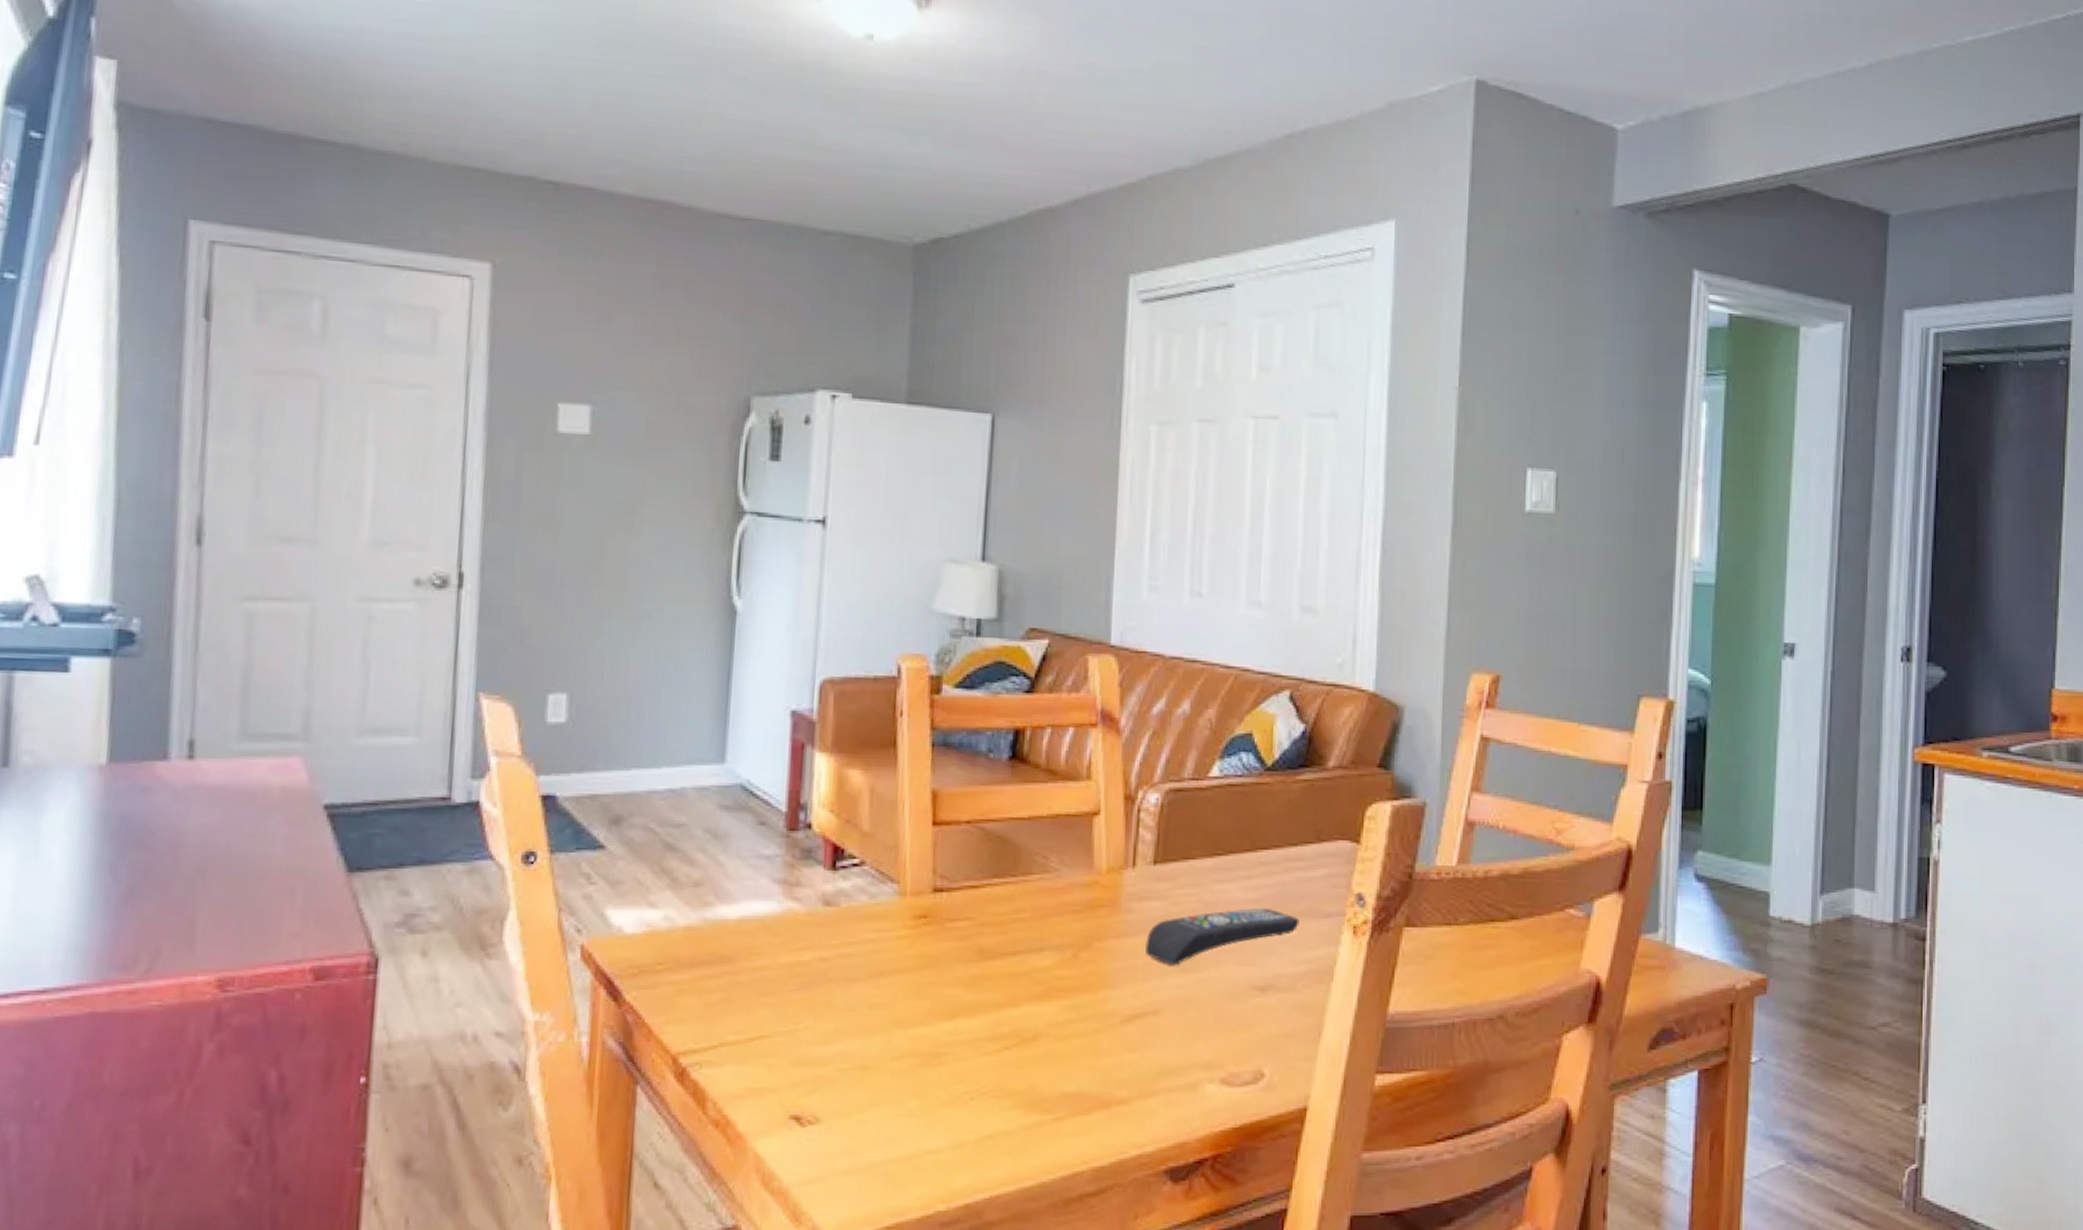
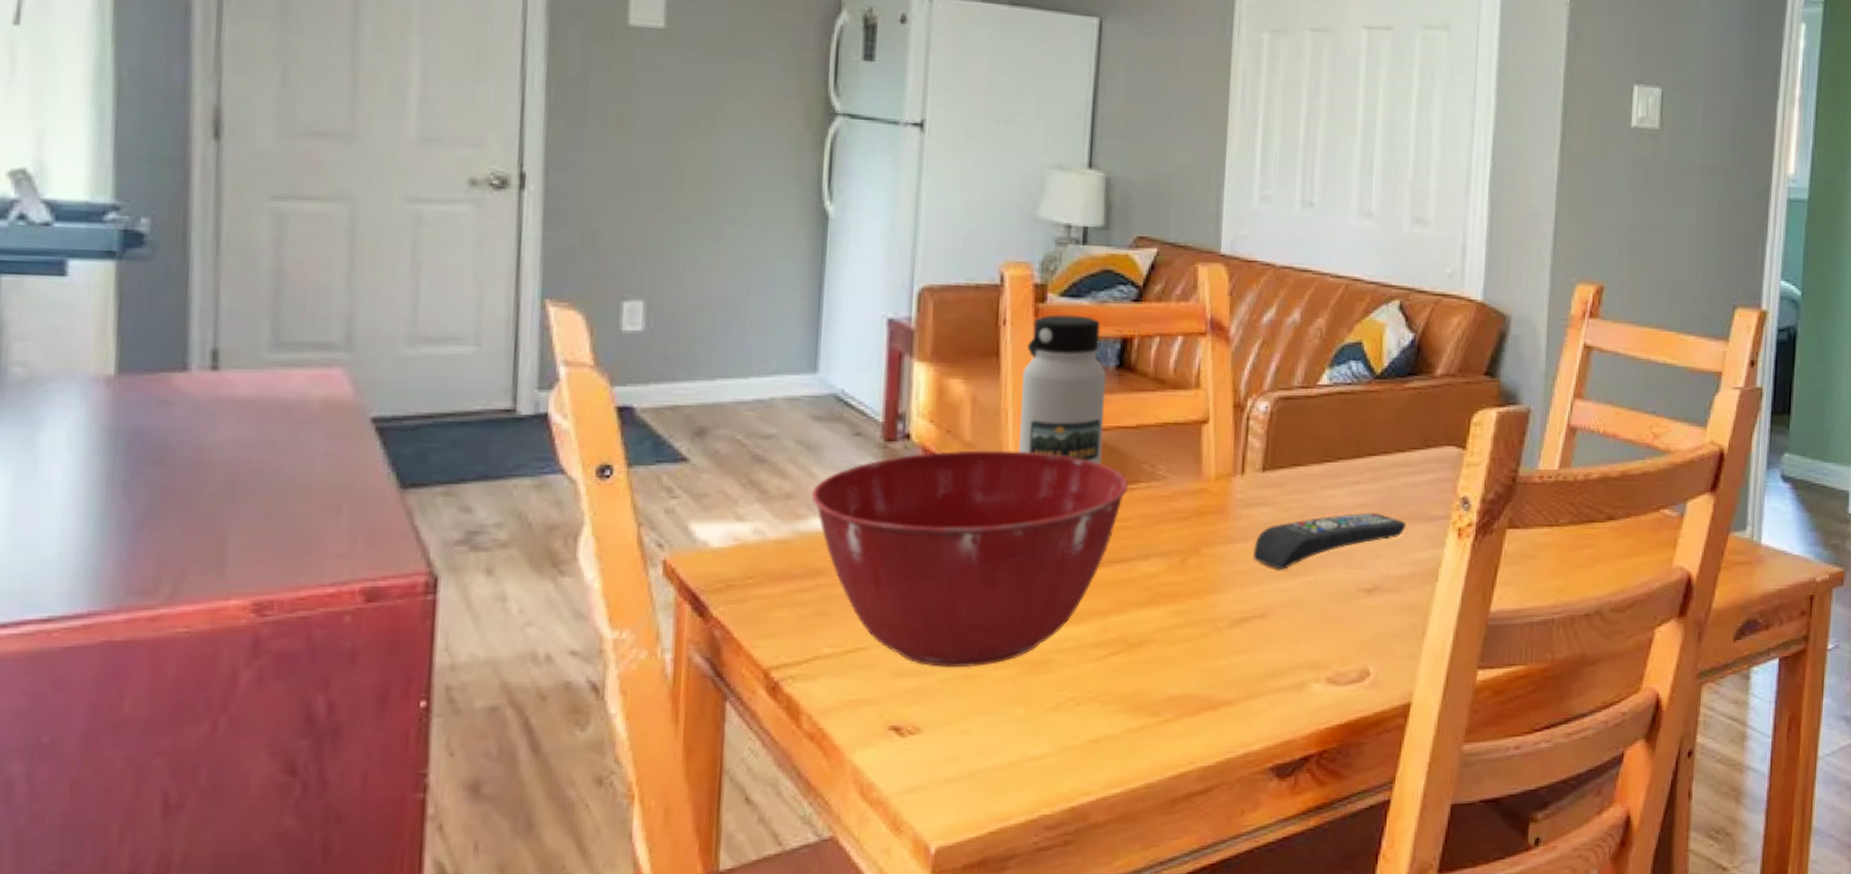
mixing bowl: none [719,840,1022,1059] -> present [812,450,1129,668]
water bottle: none [913,706,1000,856] -> present [1017,314,1107,465]

